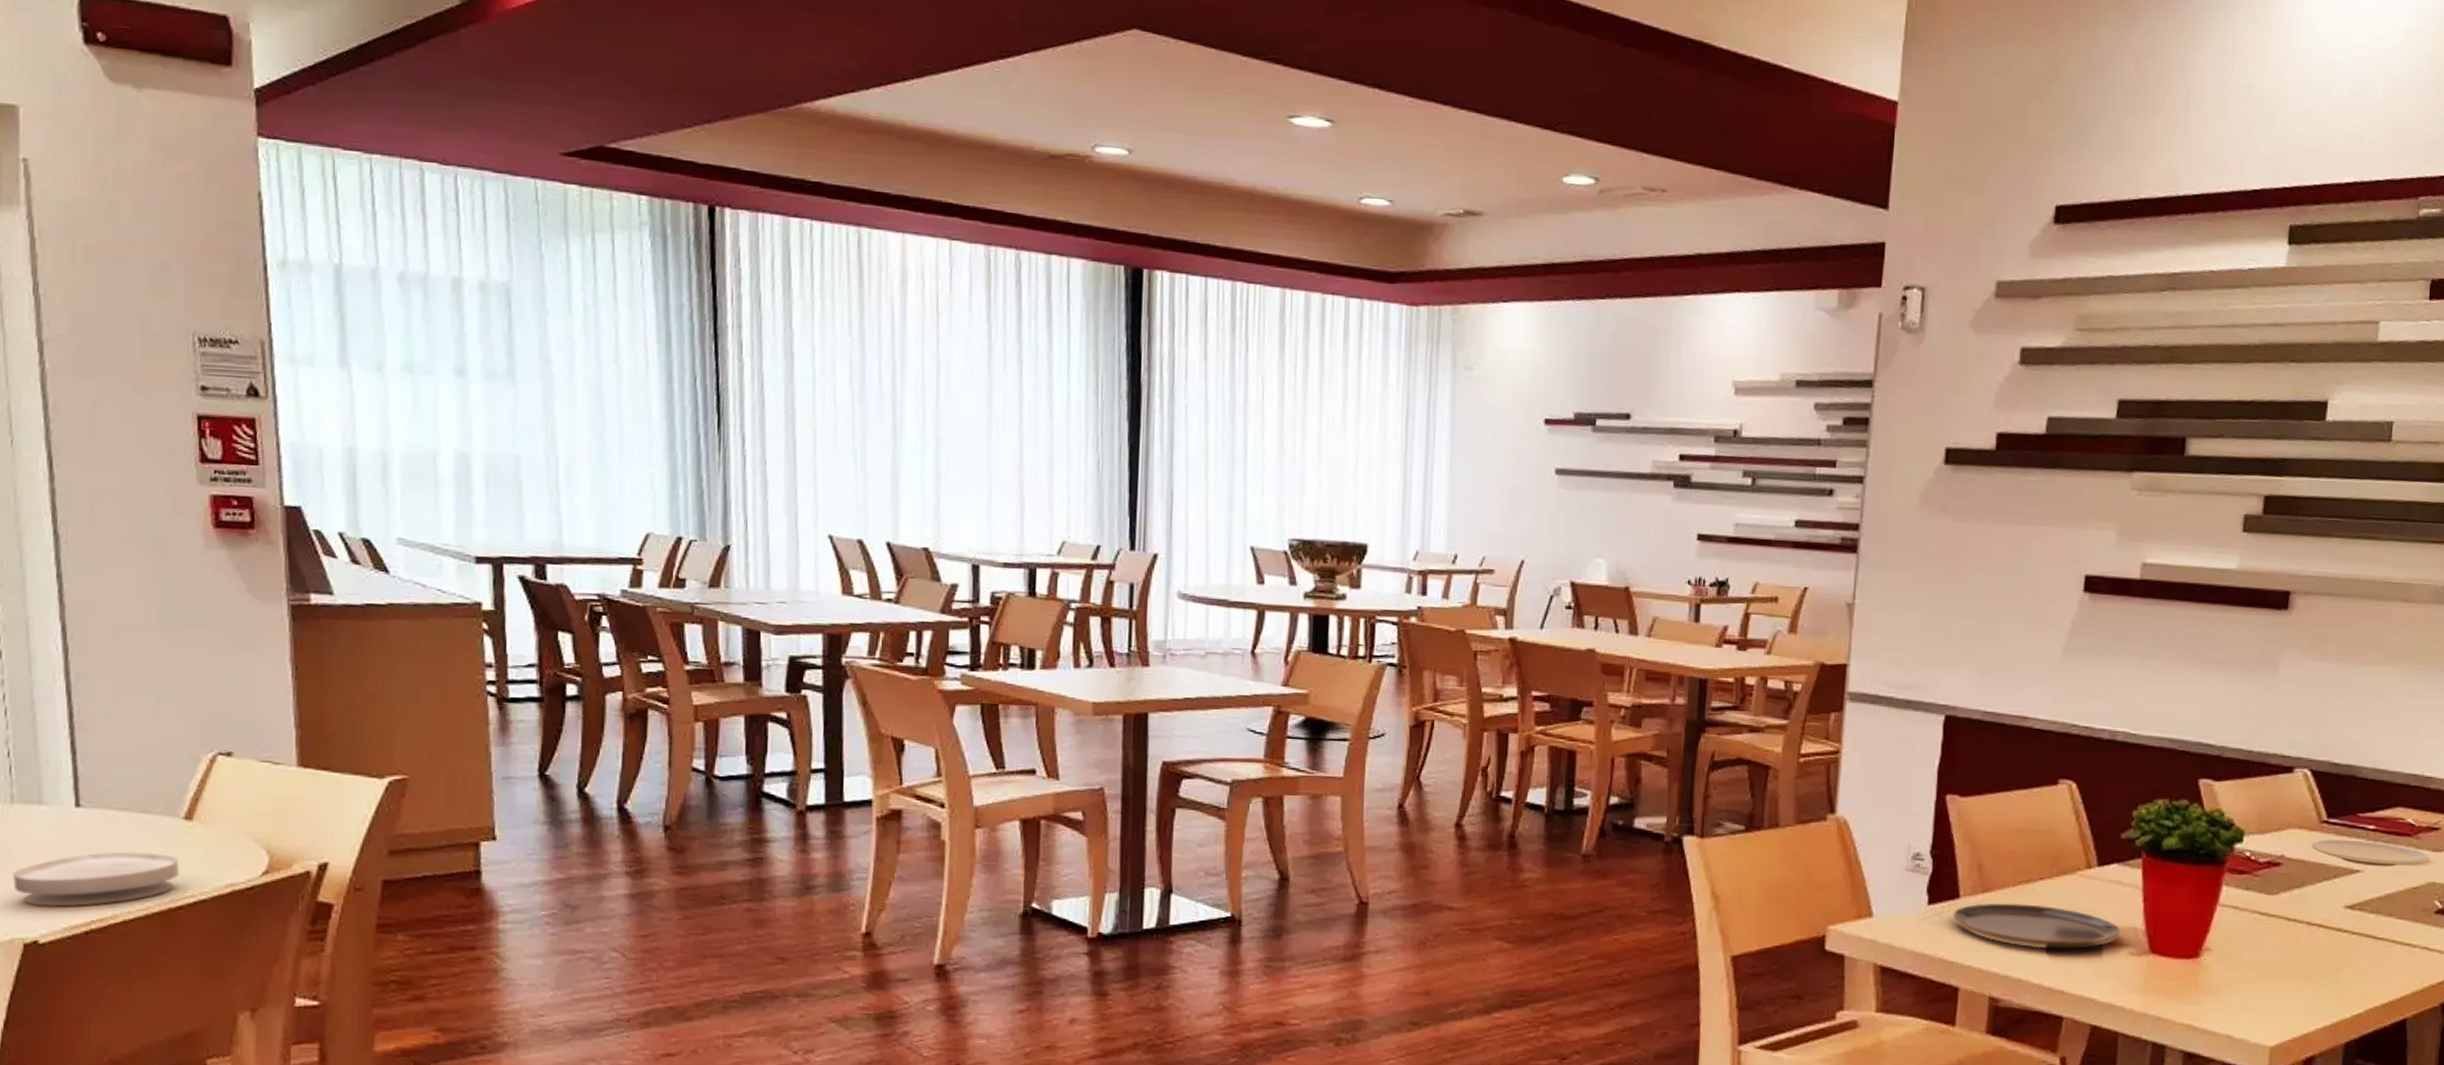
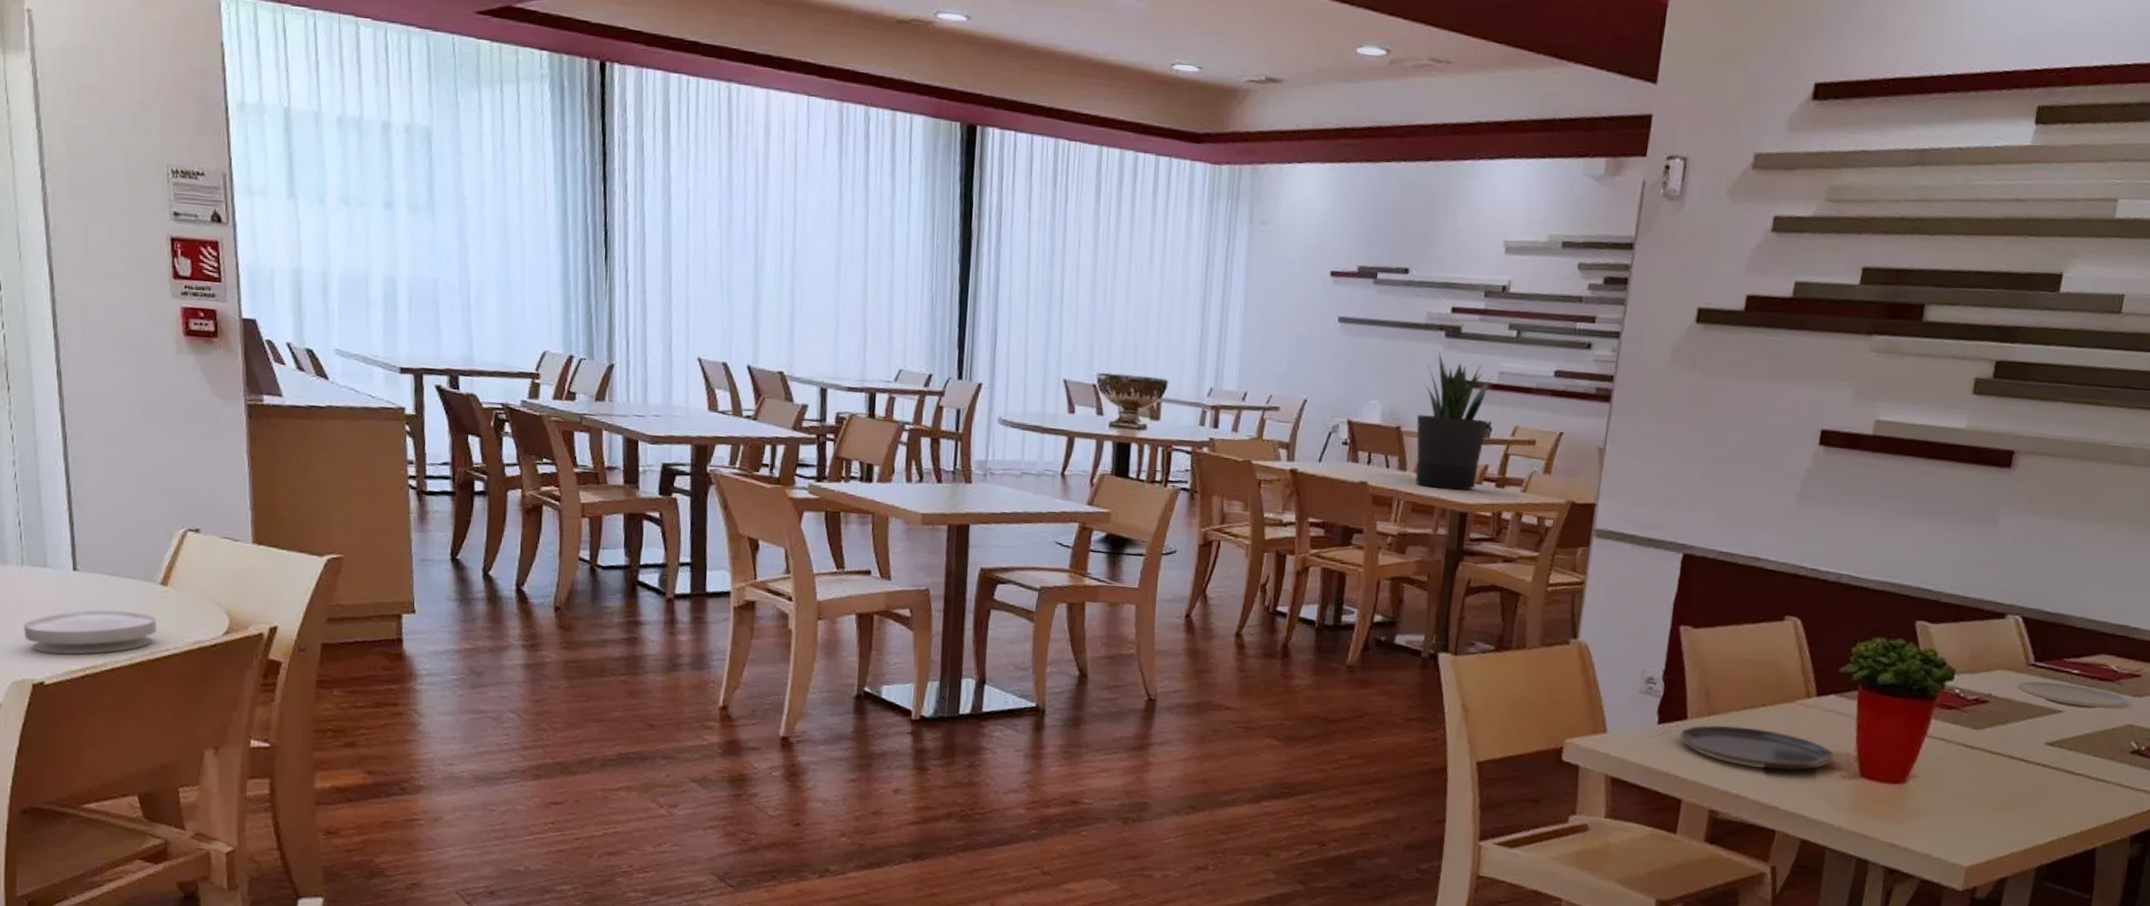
planter: none [1646,503,1727,655] -> present [1415,351,1492,491]

